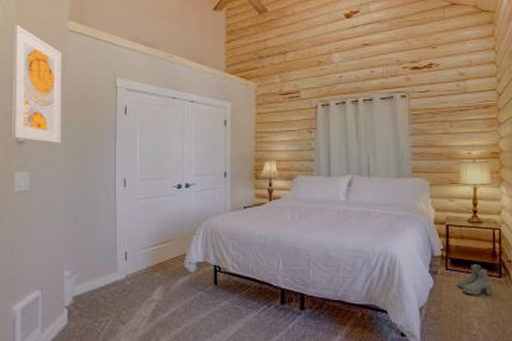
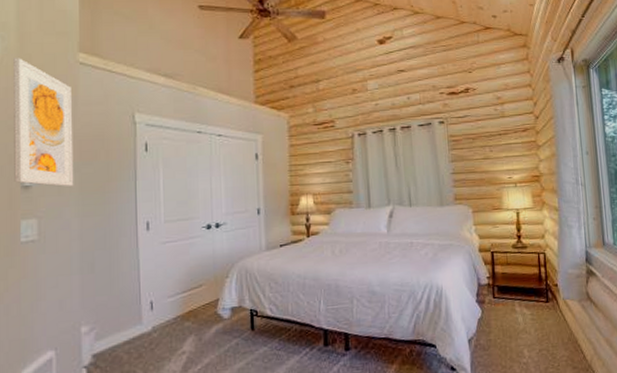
boots: present [457,263,493,296] -> none [505,289,541,323]

